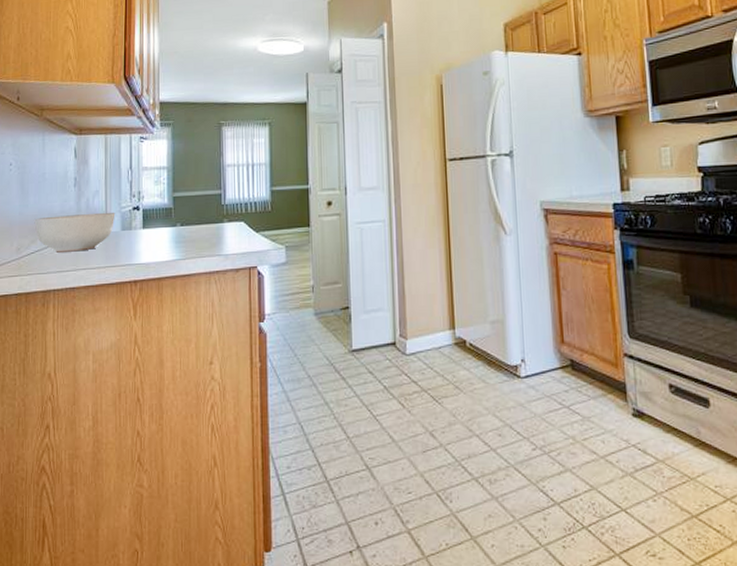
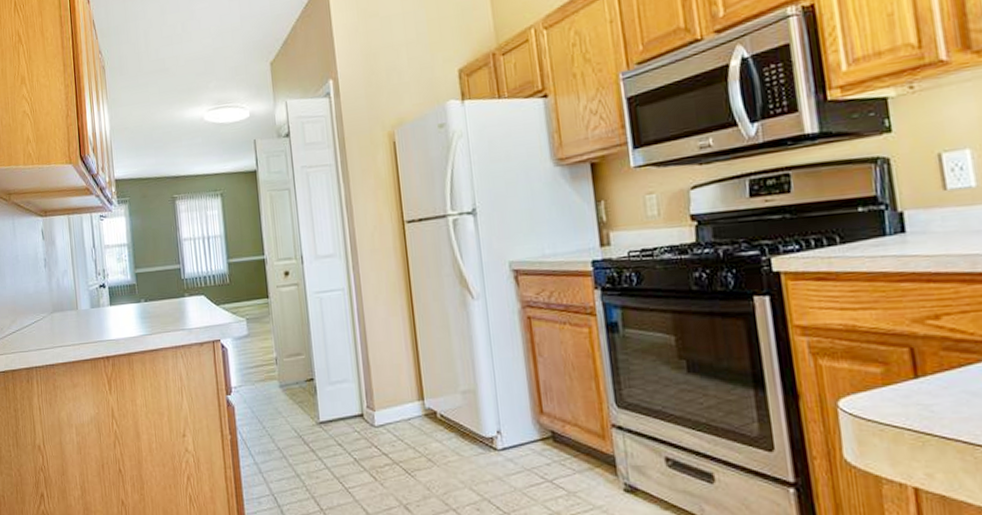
bowl: present [34,212,116,253] -> none [12,290,84,331]

